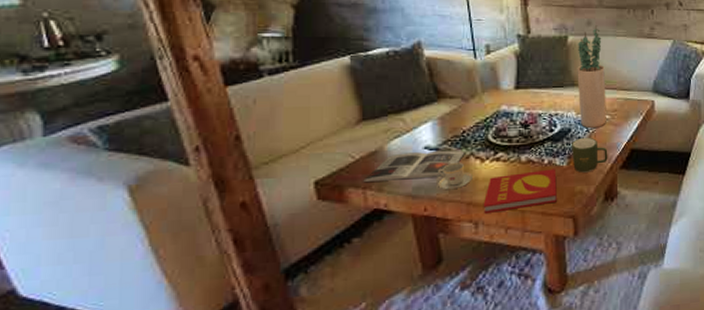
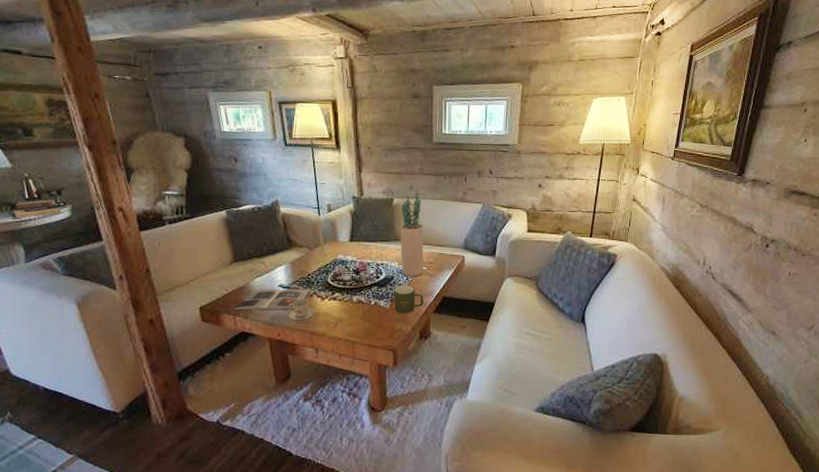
books: none [24,47,104,76] -> present [14,199,62,219]
book: present [483,169,557,213] -> none [322,309,381,342]

